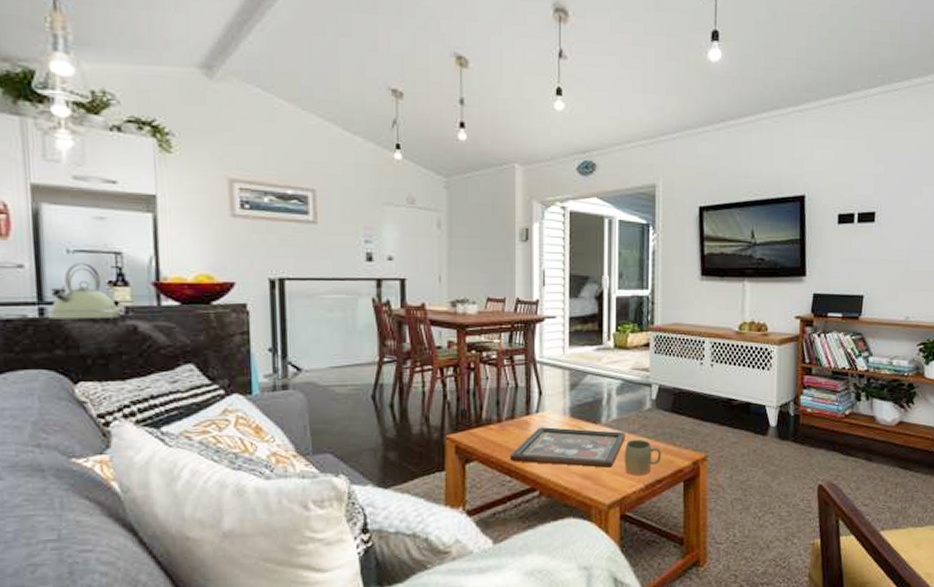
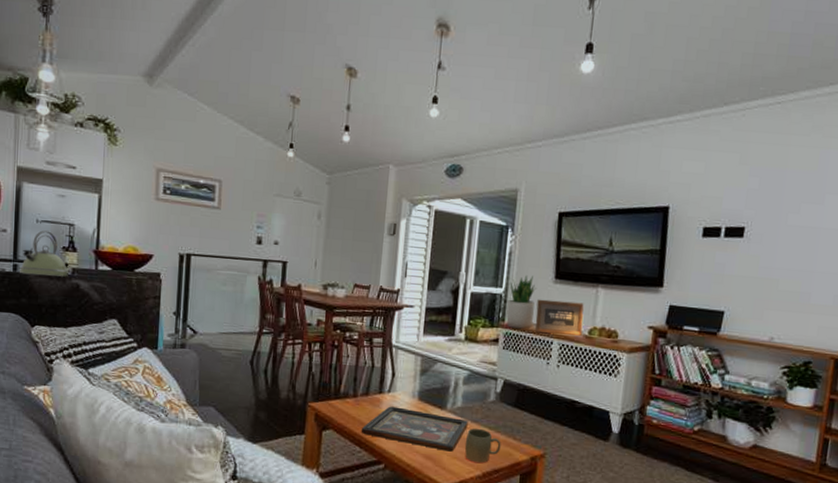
planter: none [655,274,683,330] -> present [506,275,536,329]
picture frame: none [685,298,733,333] -> present [535,299,584,337]

